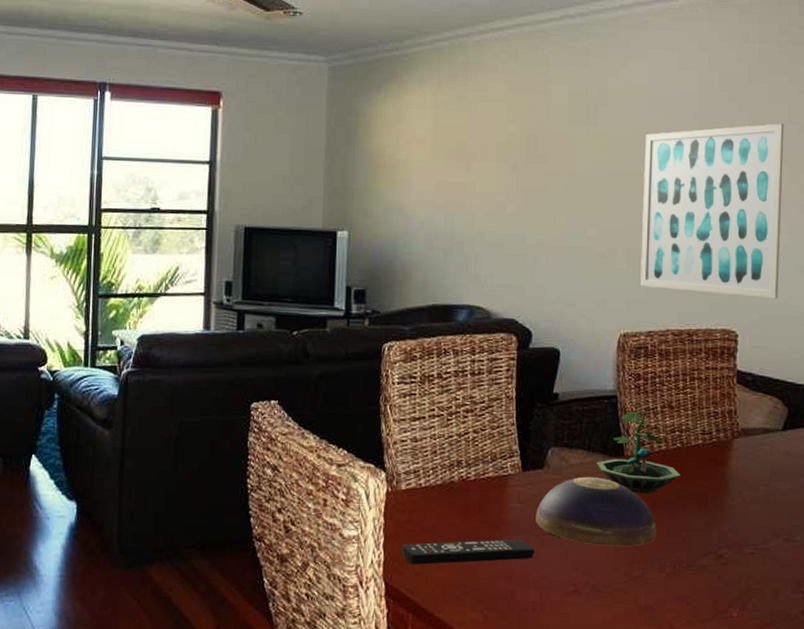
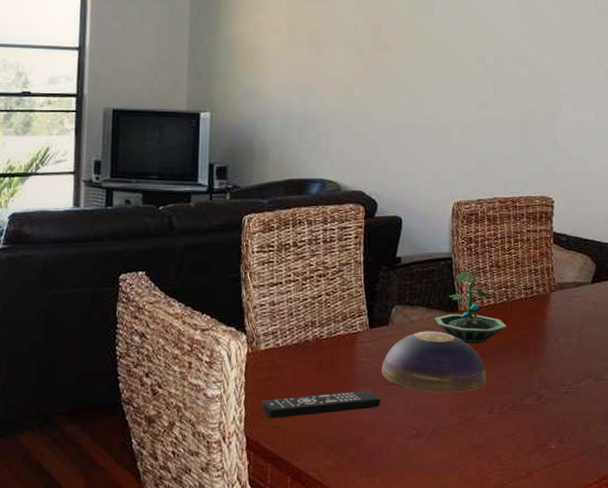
wall art: present [641,123,784,299] -> none [471,16,591,169]

